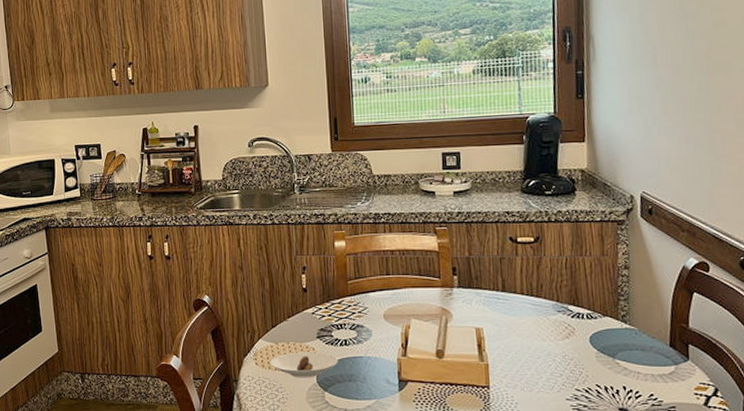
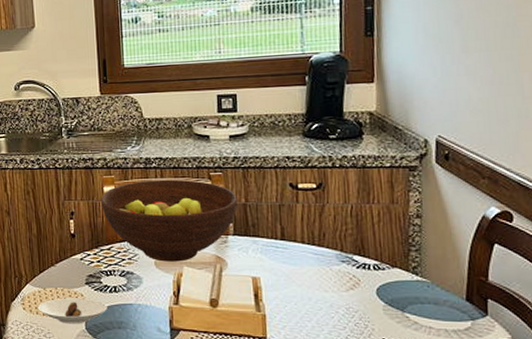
fruit bowl: none [332,234,462,315] -> present [101,179,238,262]

